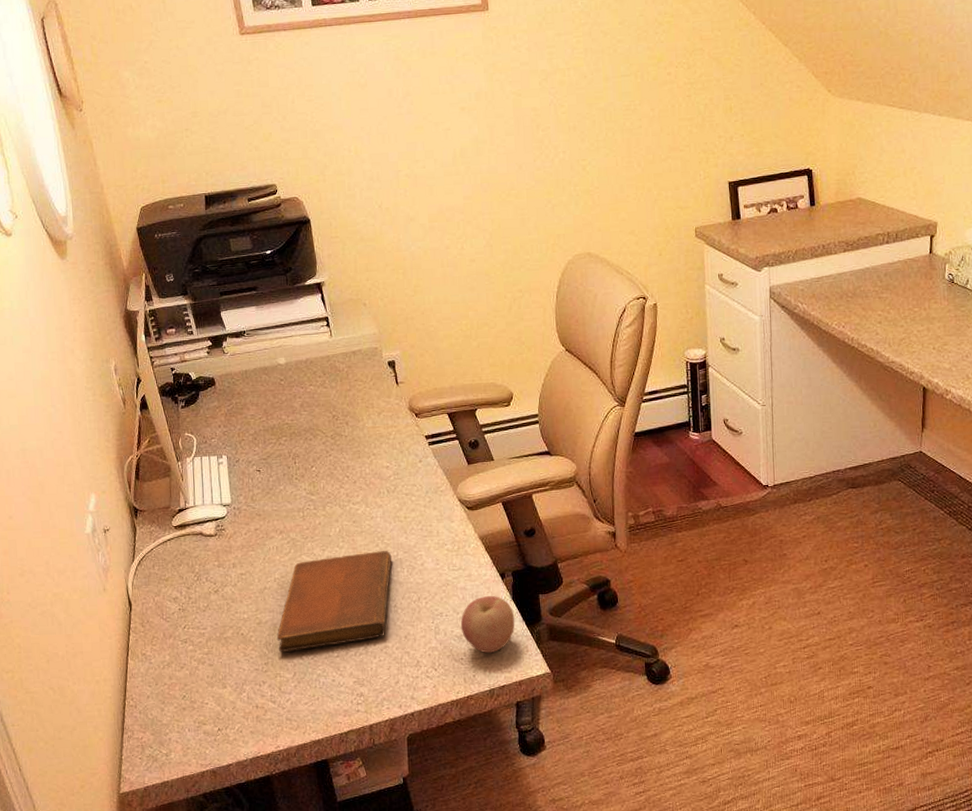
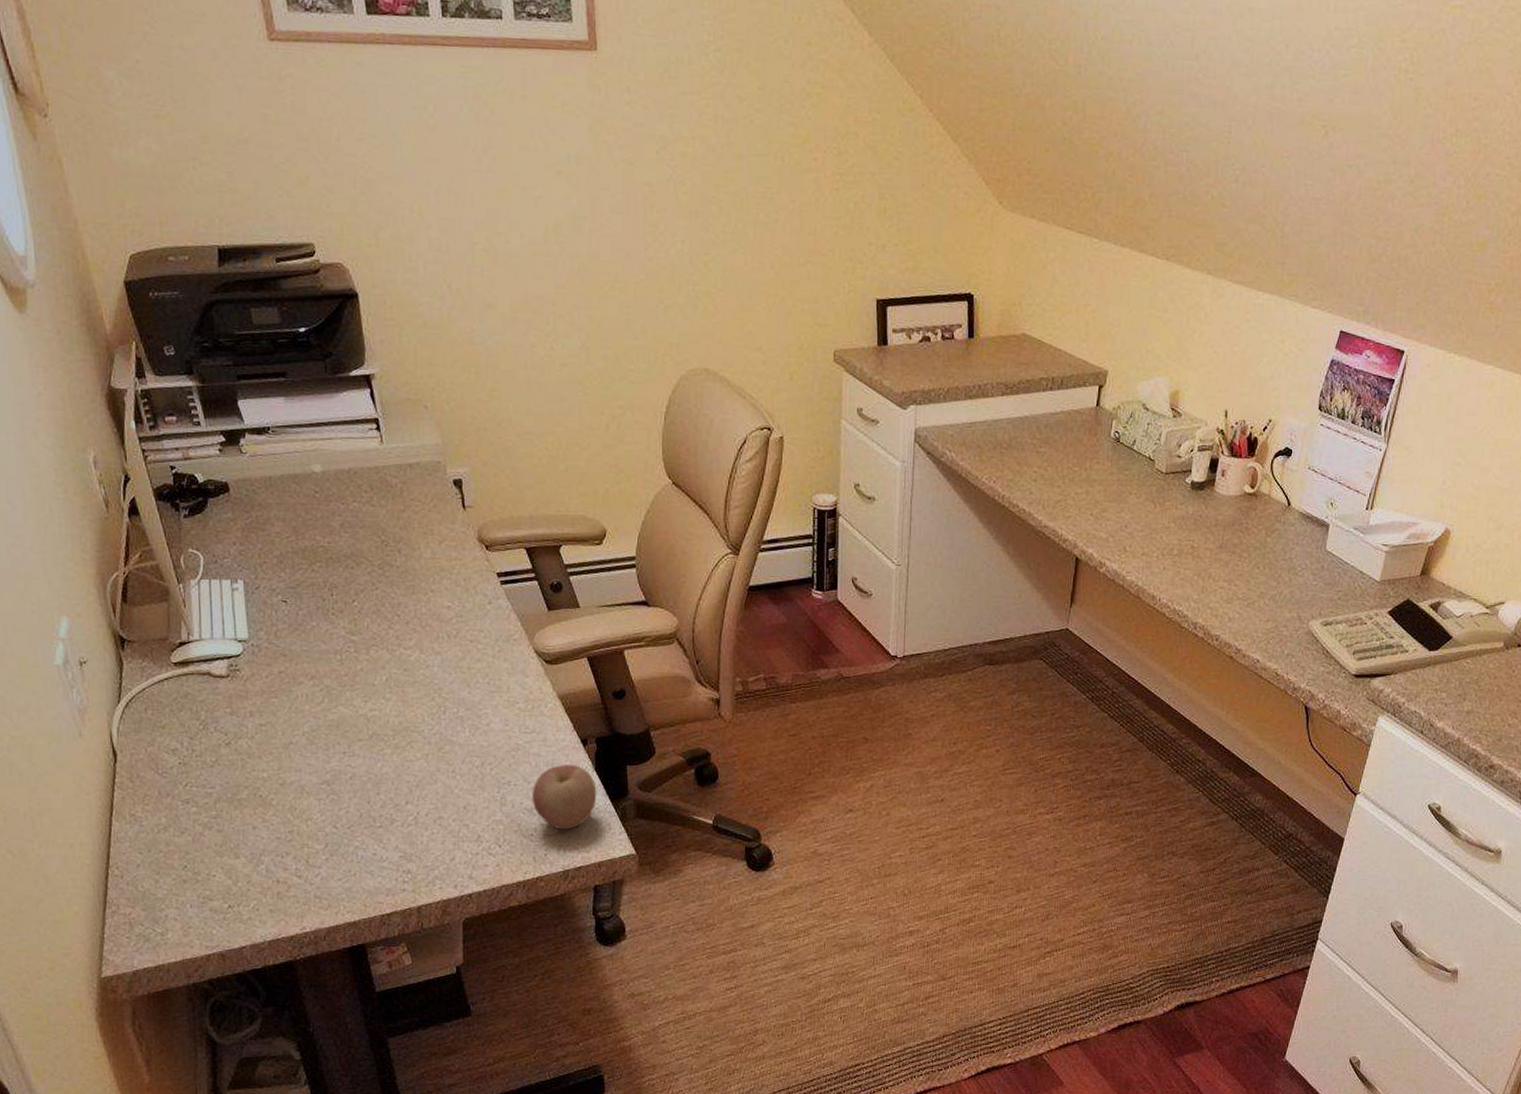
notebook: present [276,551,392,652] -> none [304,706,451,819]

